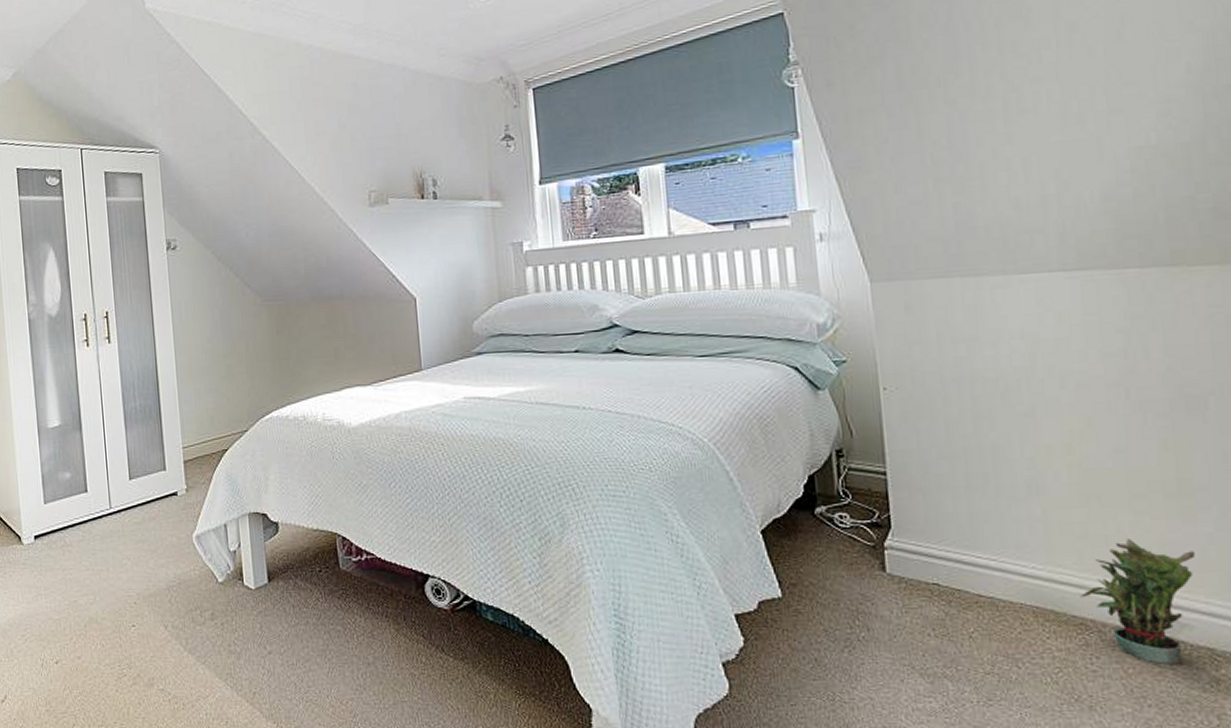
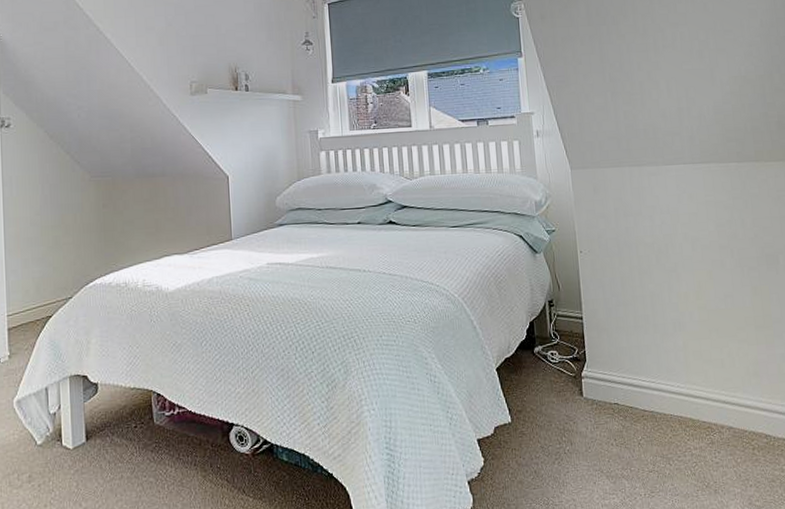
potted plant: present [1080,539,1195,664] -> none [707,361,774,453]

